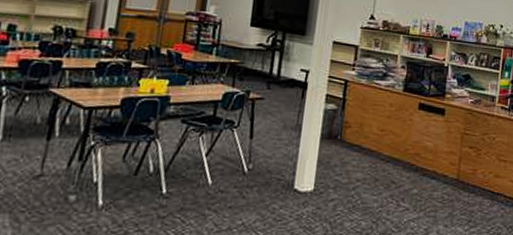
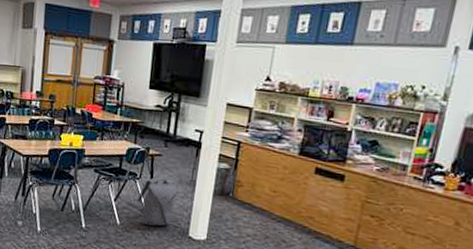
backpack: none [234,125,282,182] -> present [137,178,178,226]

